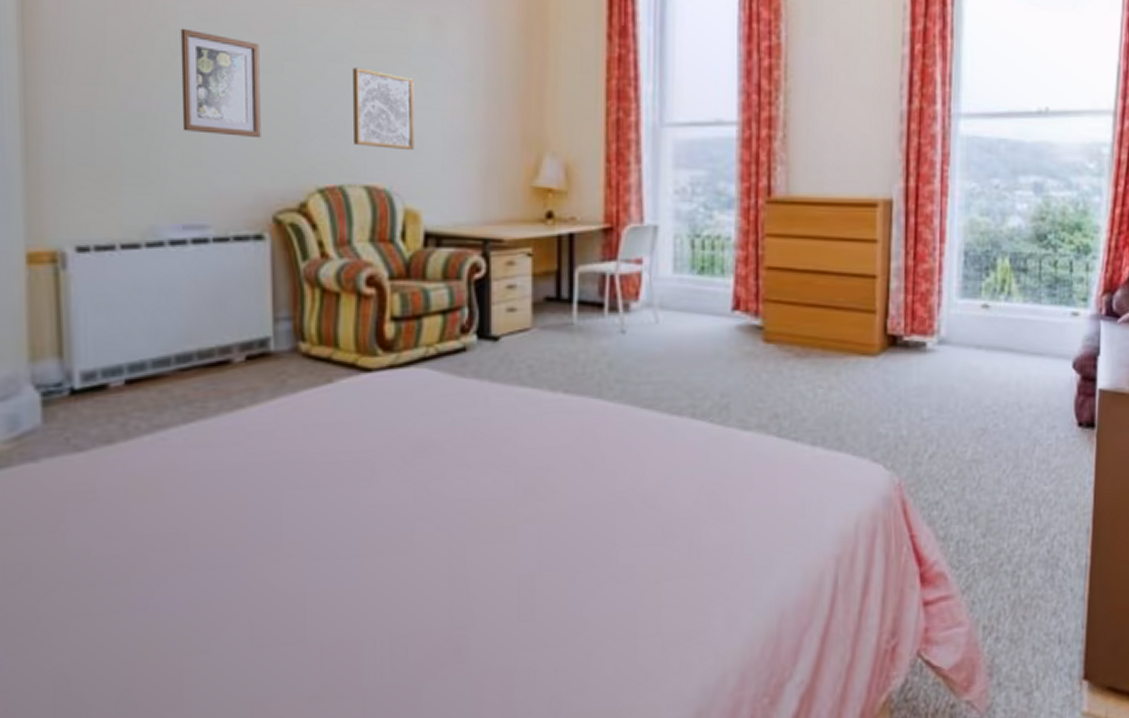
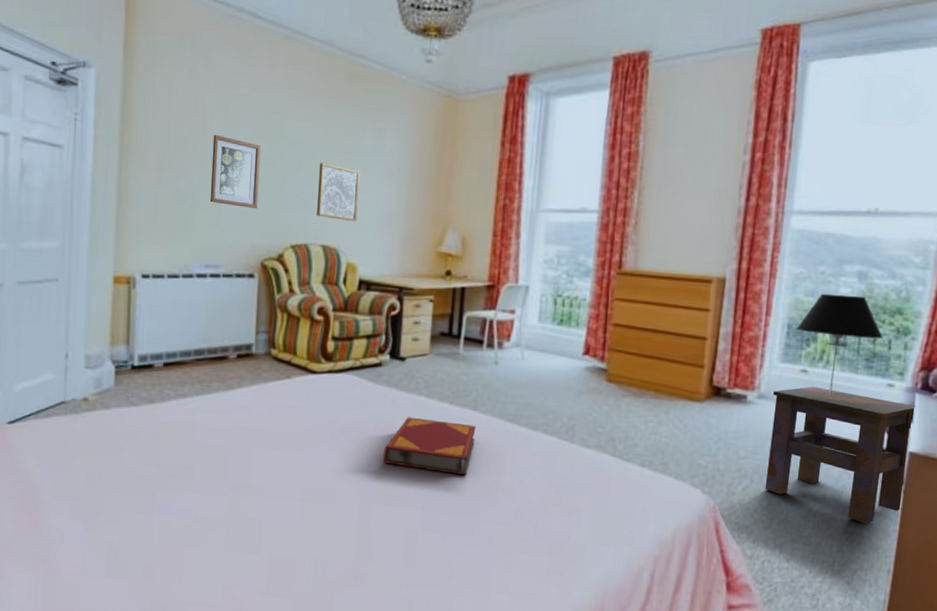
hardback book: none [478,417,603,488] -> present [383,417,476,476]
side table: none [953,323,1101,480] -> present [764,386,915,525]
table lamp: none [973,211,1064,332] -> present [795,293,884,395]

